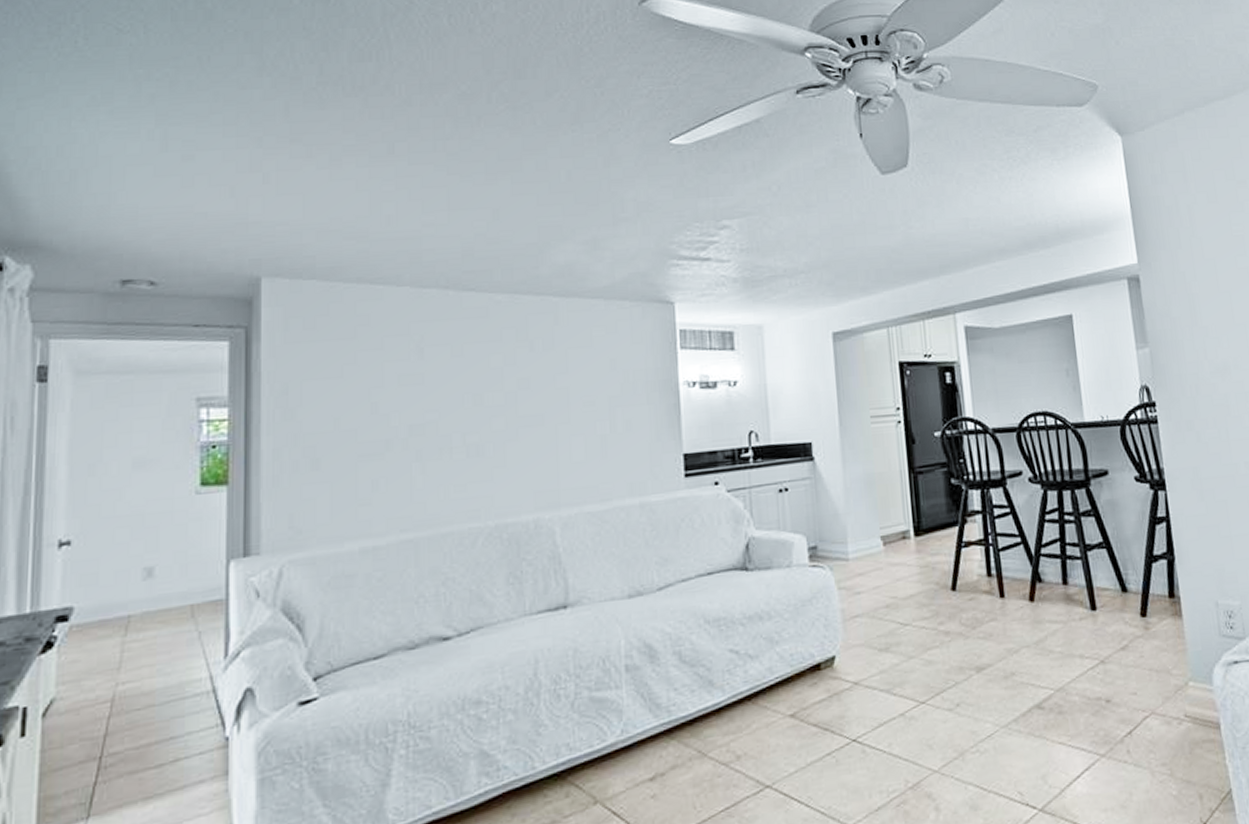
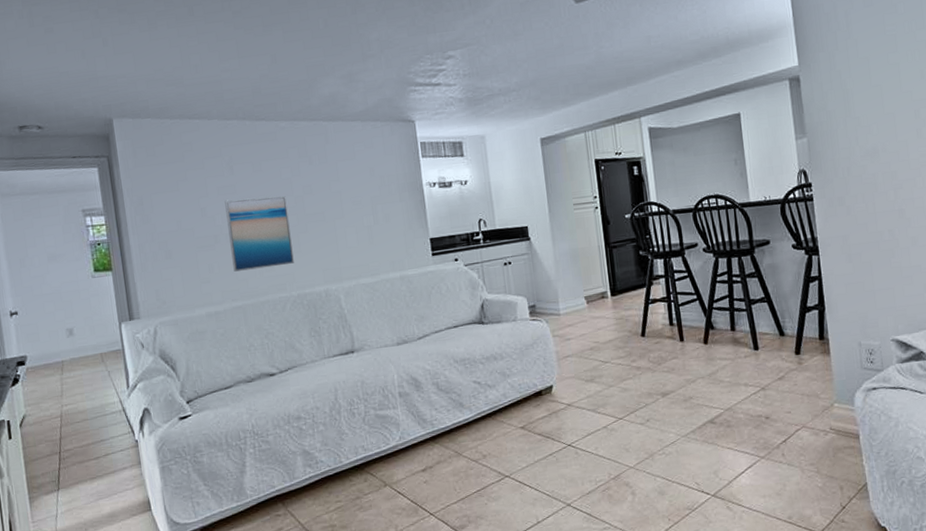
wall art: none [406,390,495,491] -> present [225,196,294,272]

